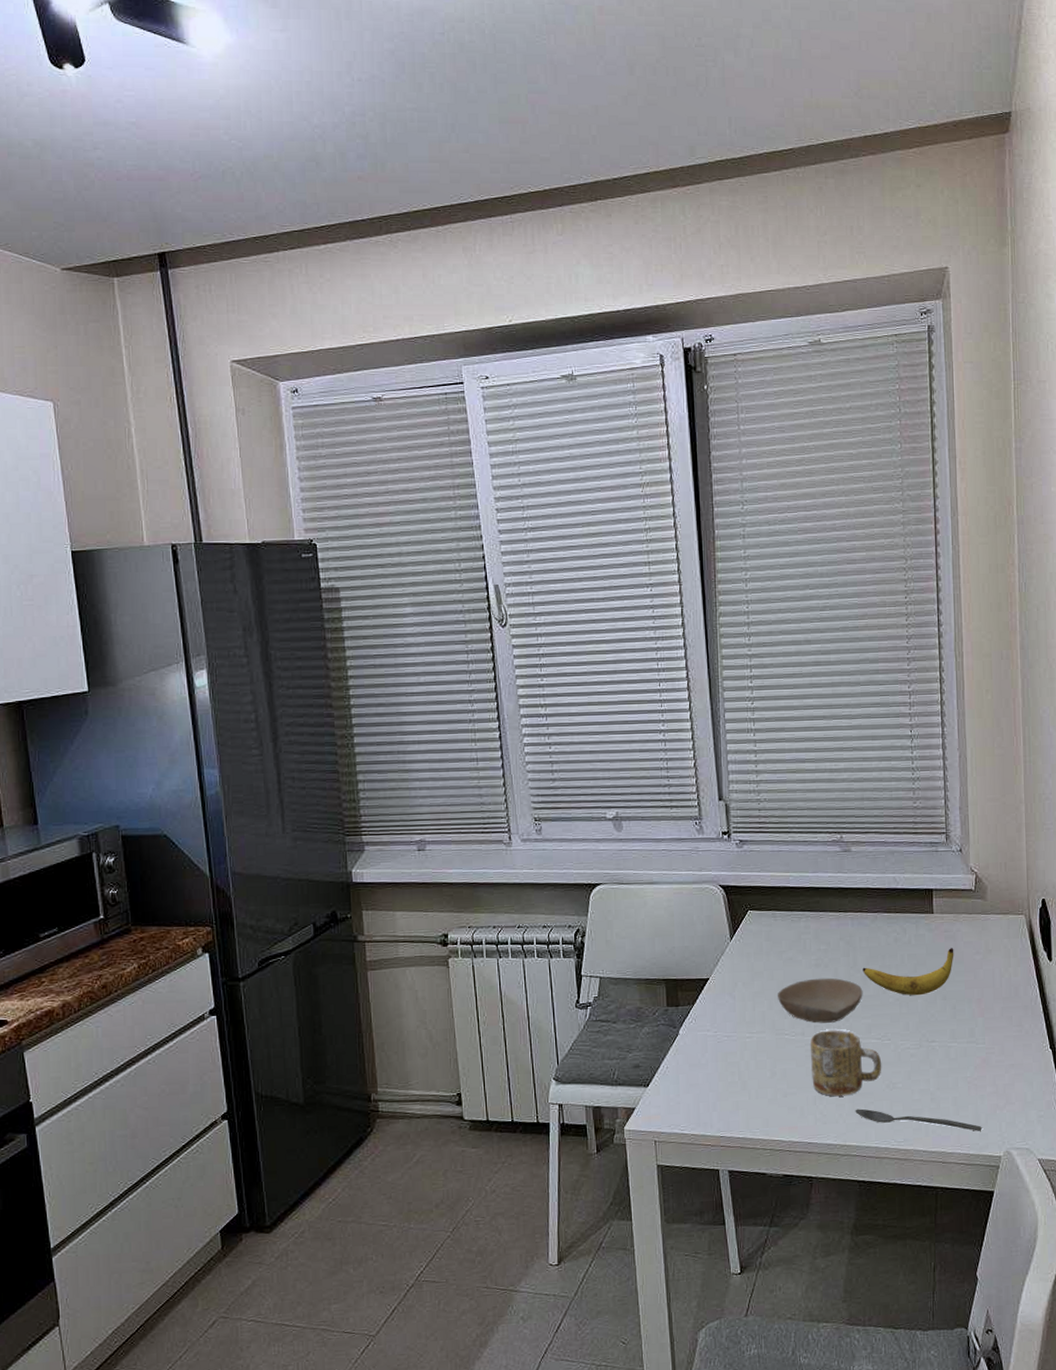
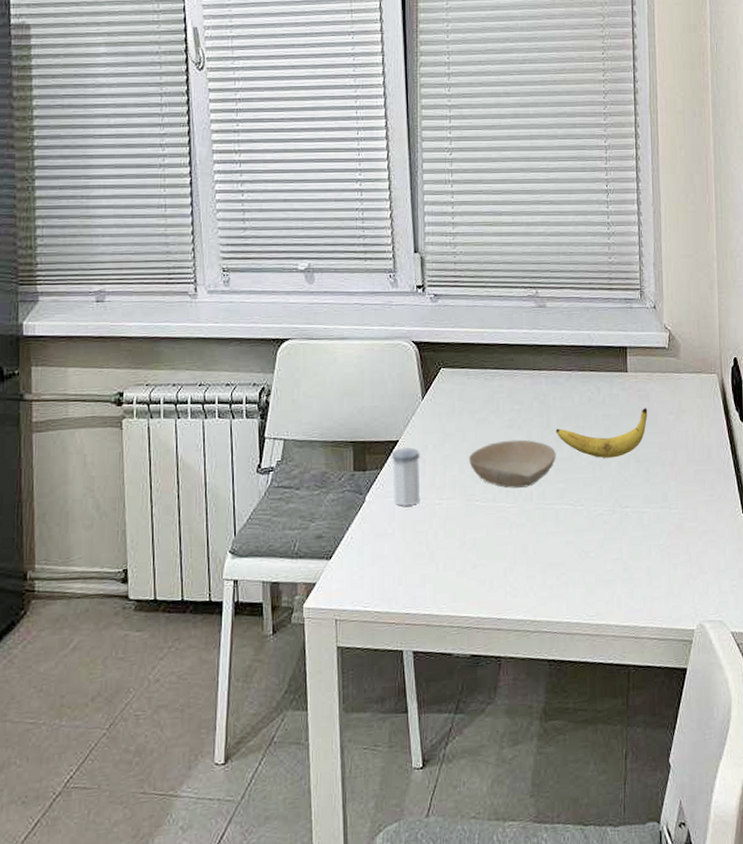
salt shaker: none [702,985,732,1039] -> present [391,447,420,506]
mug: present [811,1029,882,1097] -> none [502,495,575,568]
spoon: present [855,1108,982,1131] -> none [546,580,675,603]

